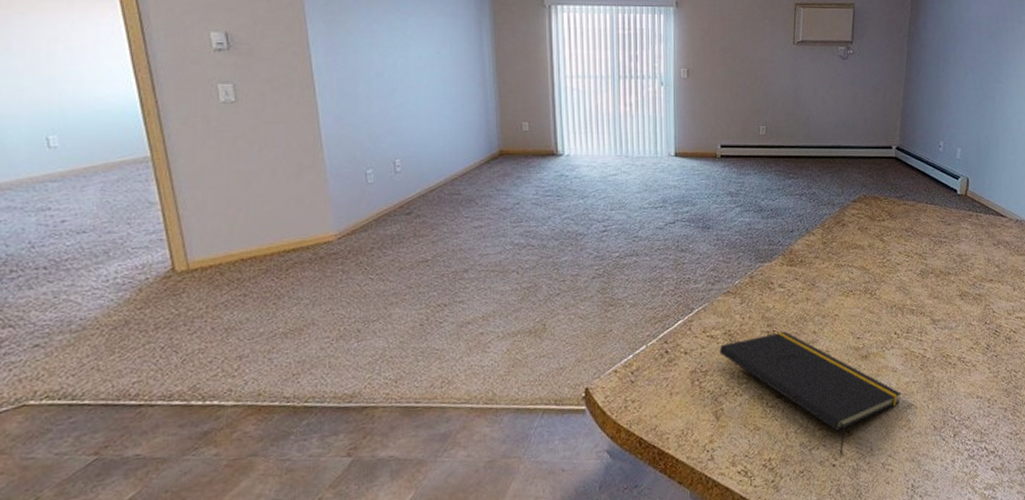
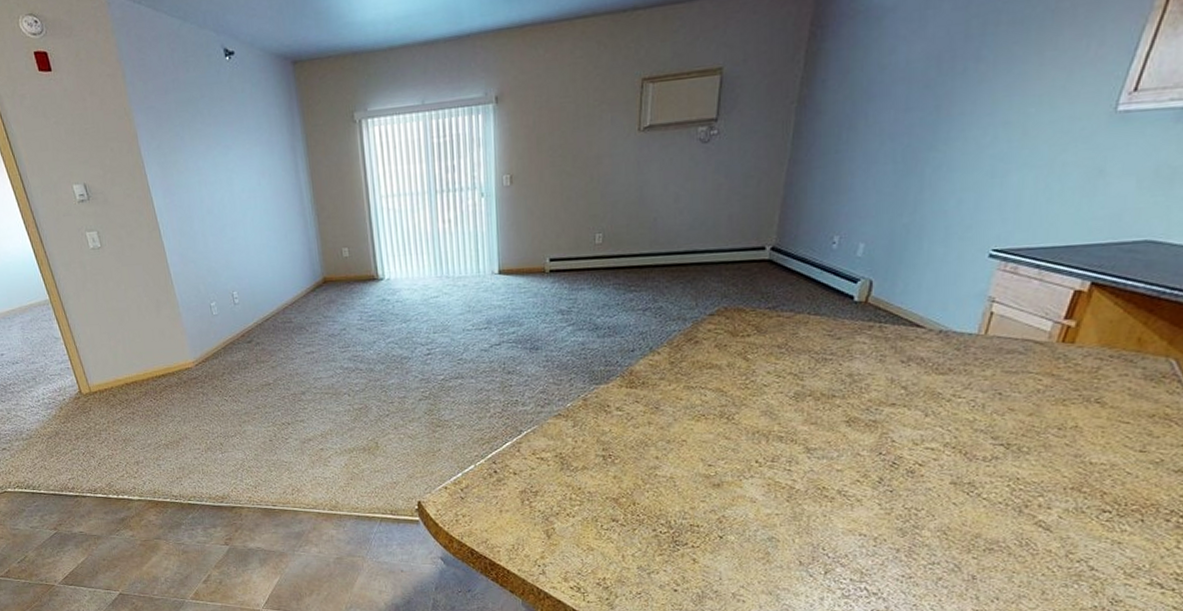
notepad: present [719,331,902,456] -> none [549,455,761,582]

